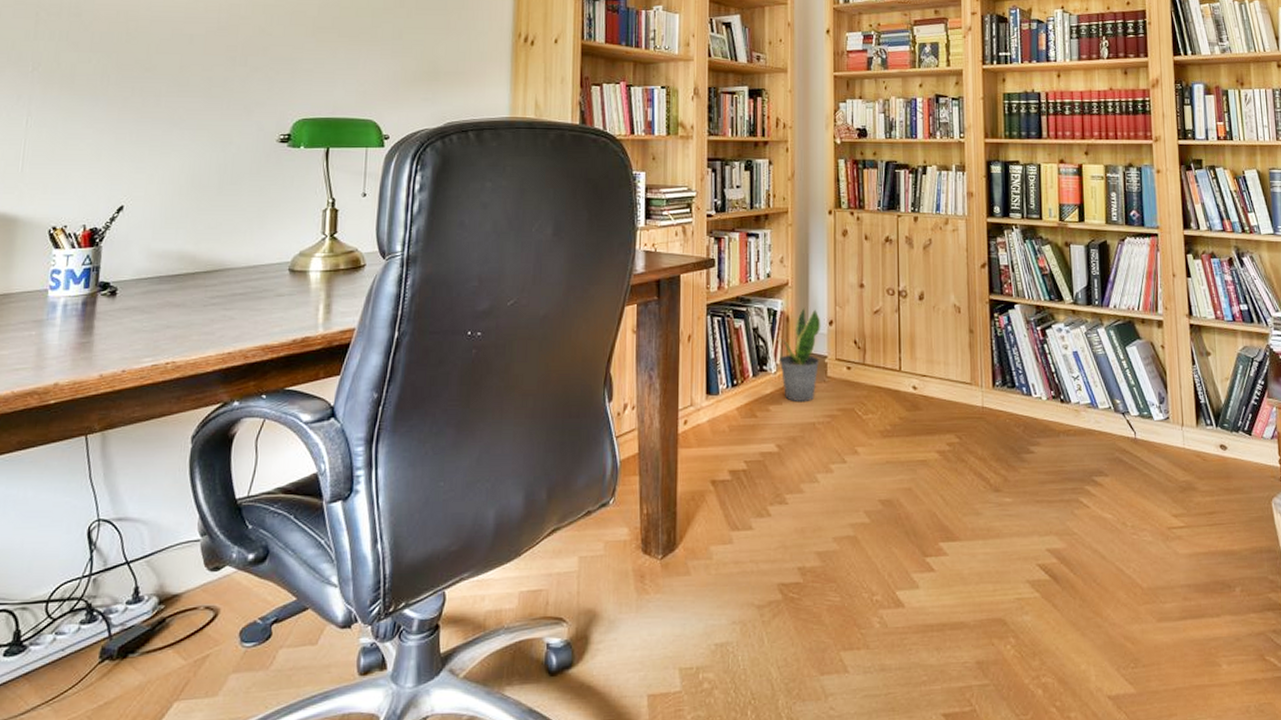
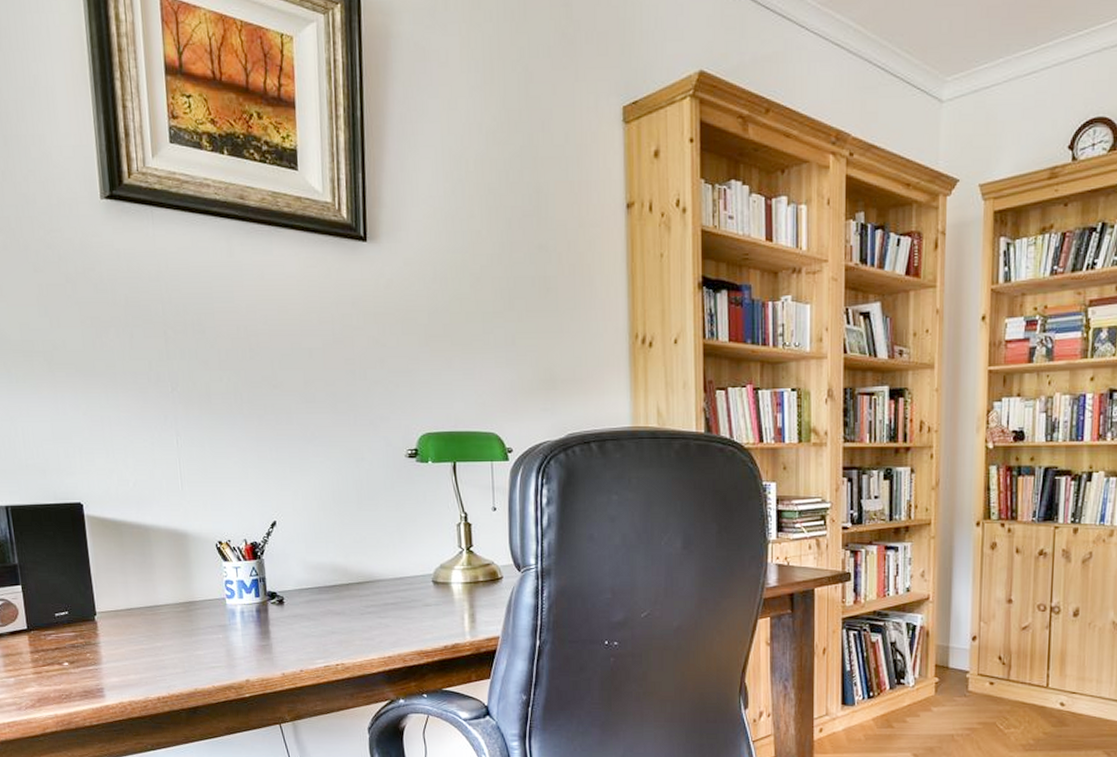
potted plant: present [779,306,821,403] -> none [917,622,964,715]

